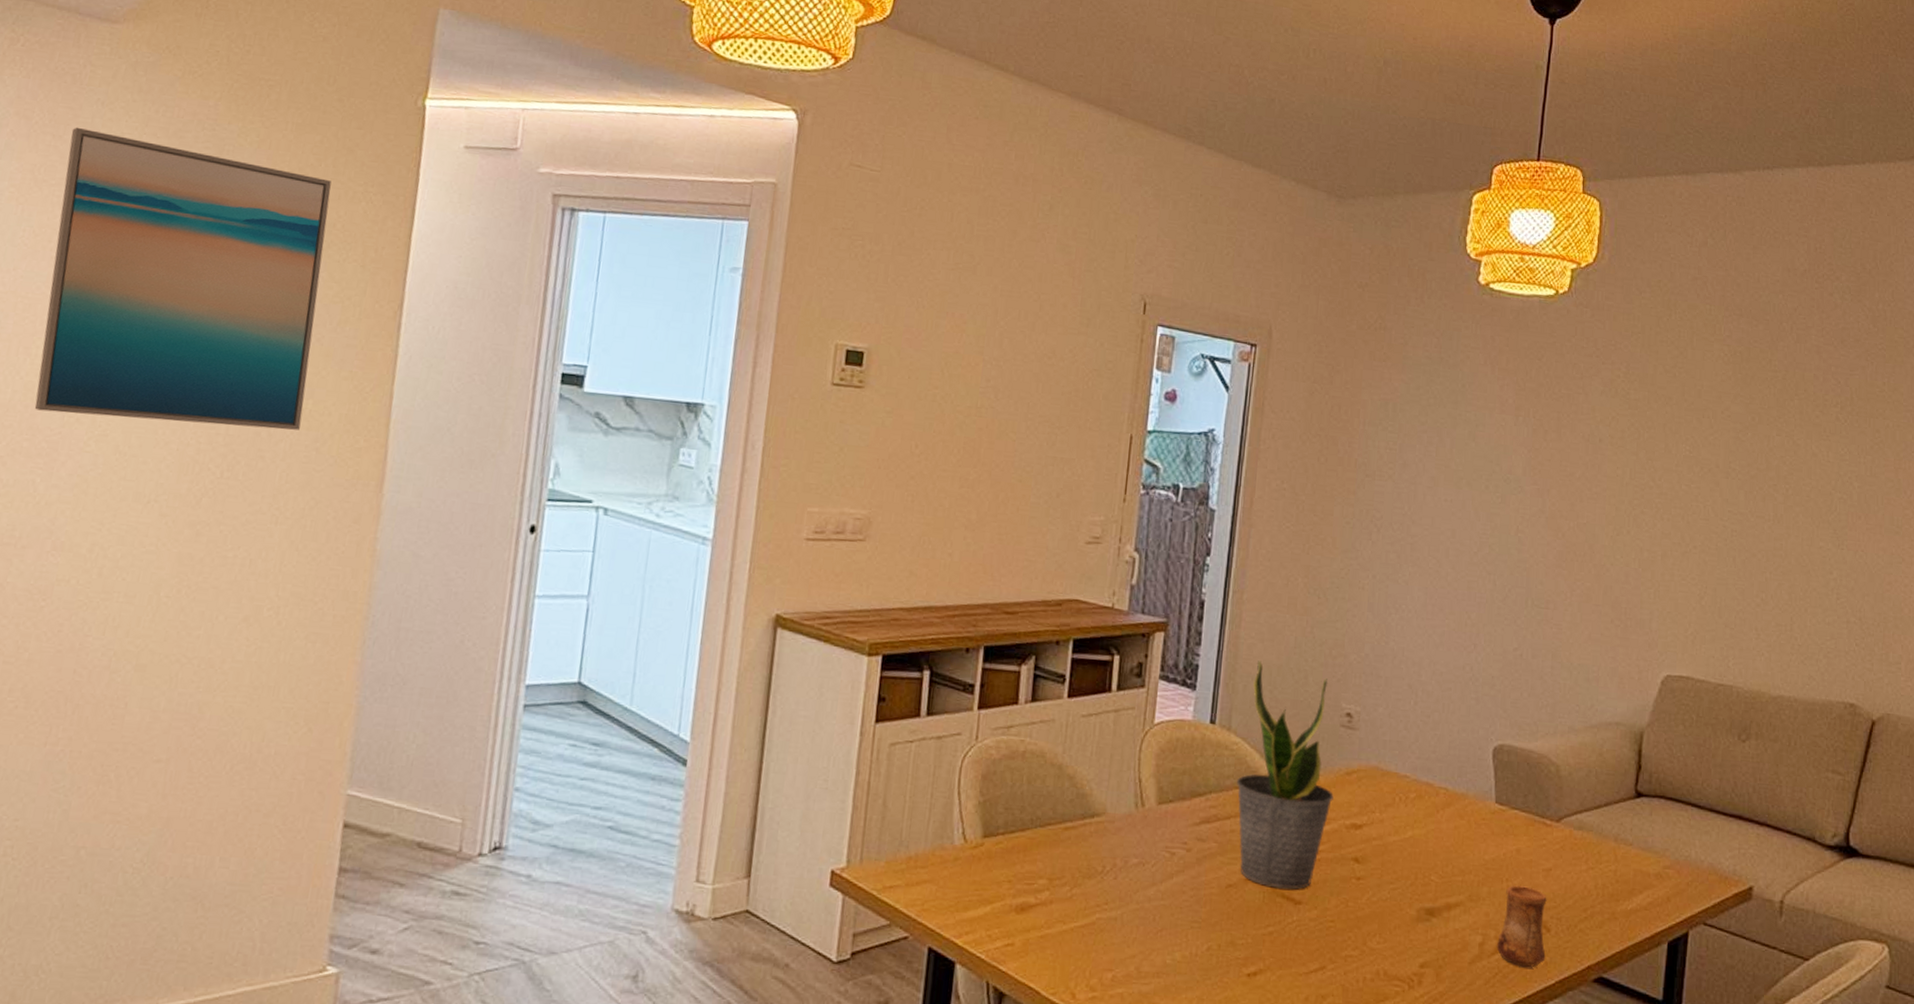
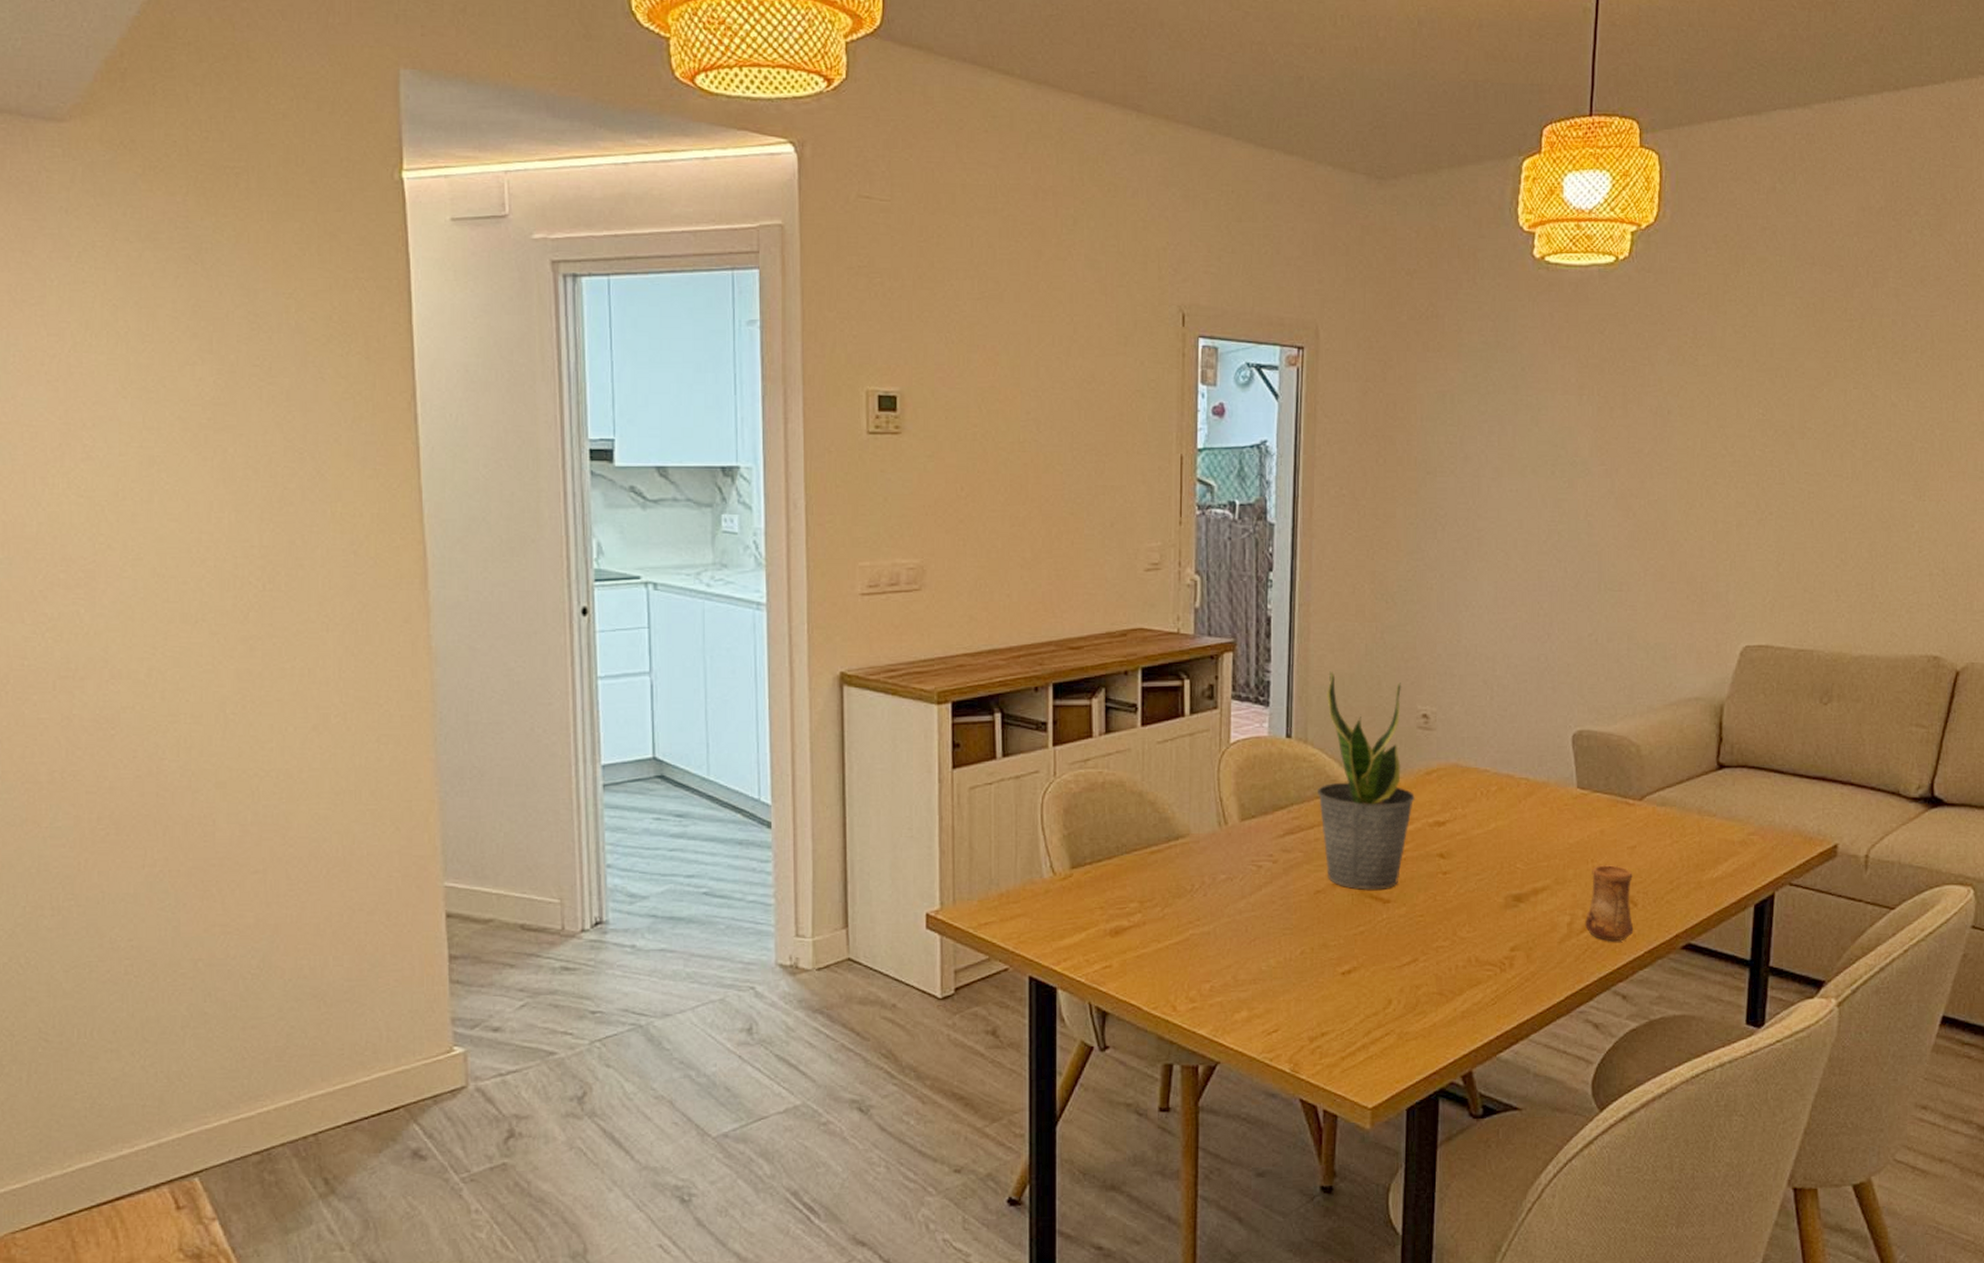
wall art: present [34,127,332,430] -> none [40,239,333,541]

